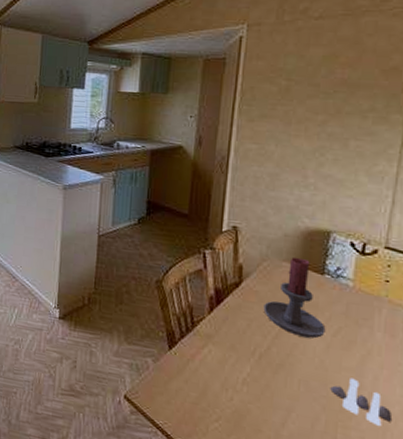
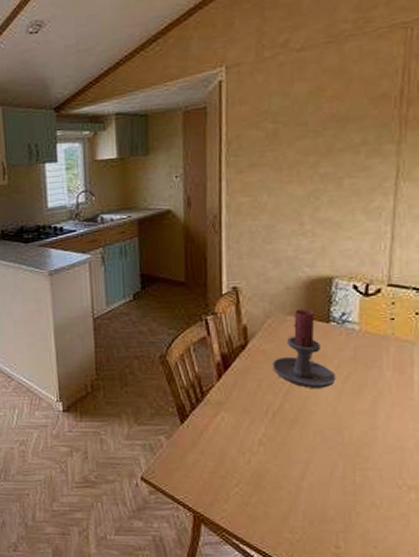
salt and pepper shaker set: present [330,377,393,427] -> none [345,420,408,463]

